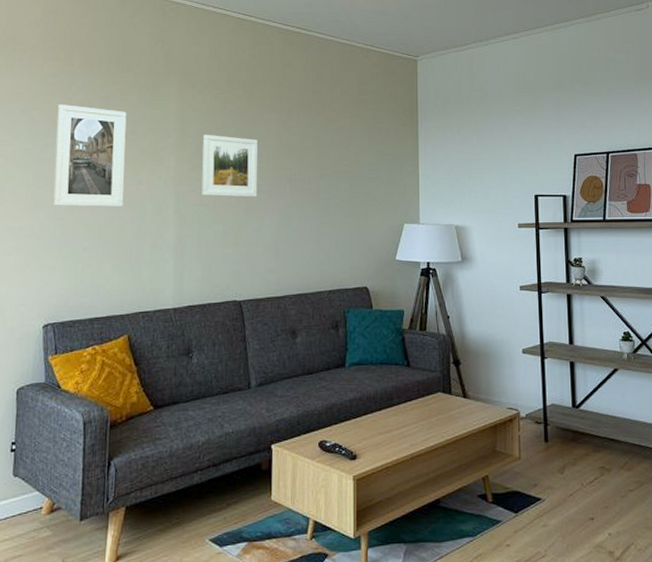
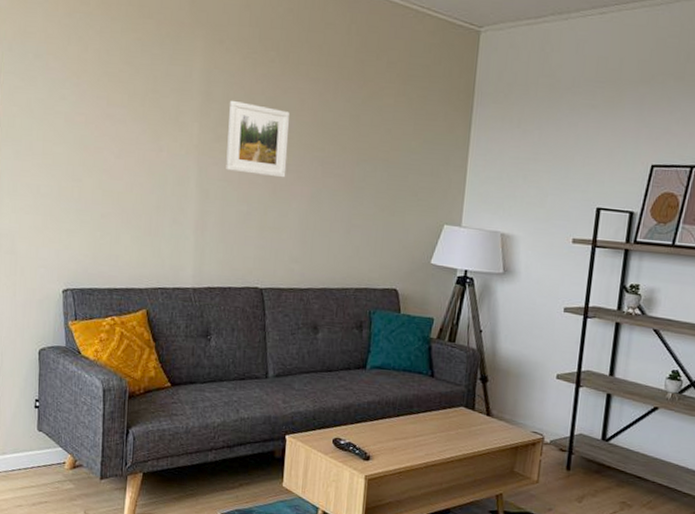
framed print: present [52,104,127,208] -> none [70,50,148,175]

